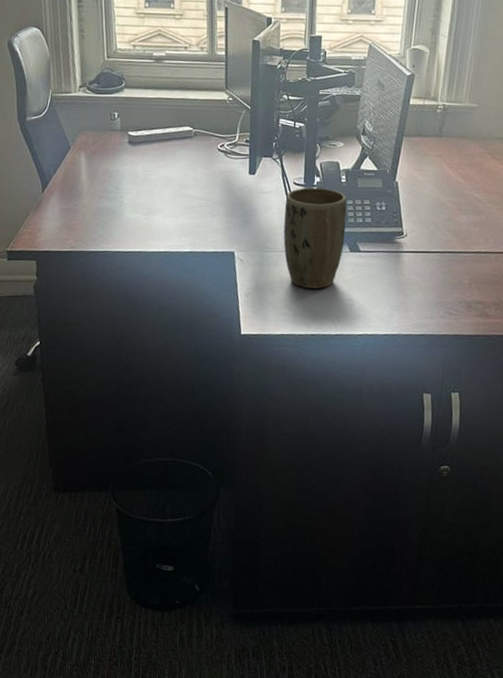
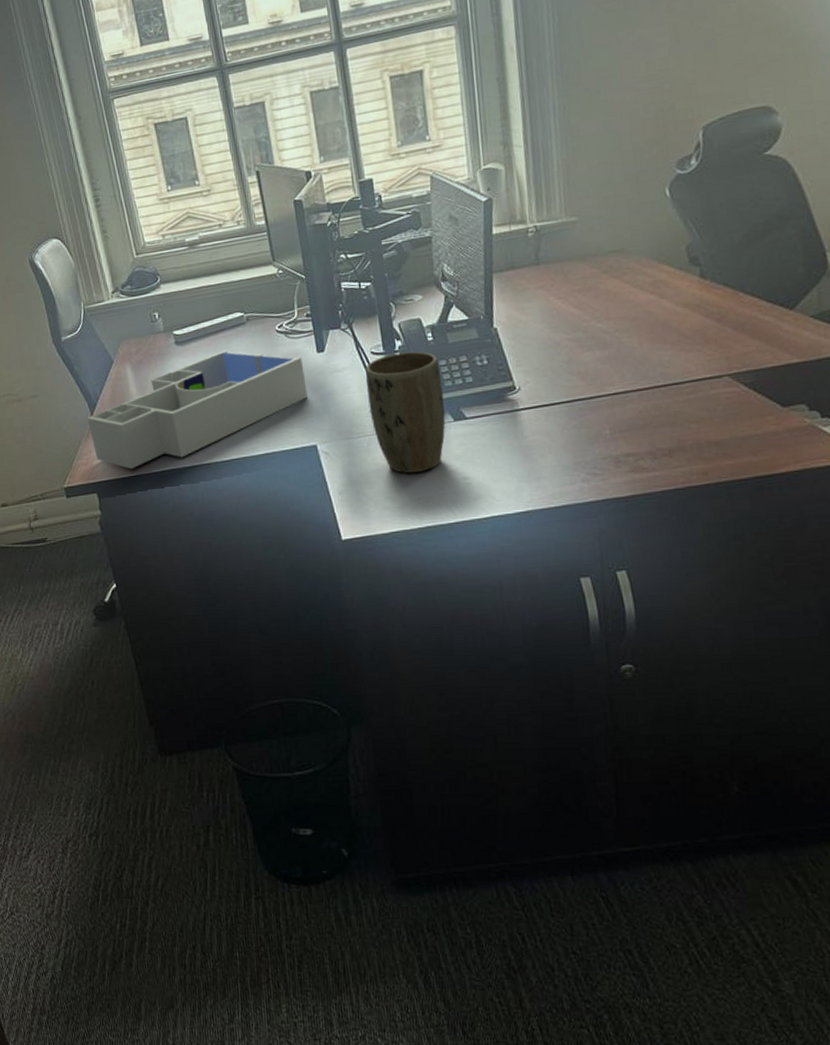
desk organizer: none [38,157,236,245] -> present [87,350,308,470]

